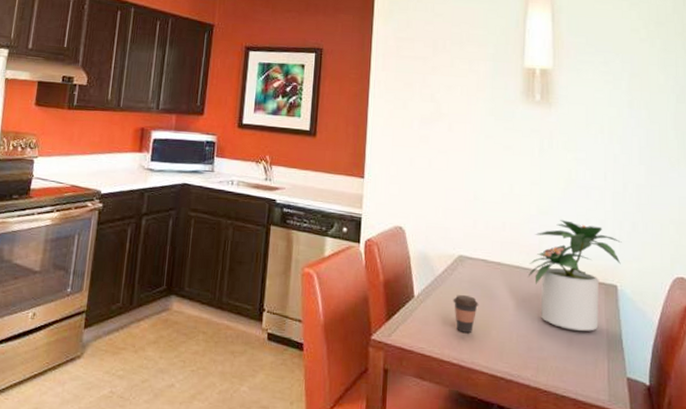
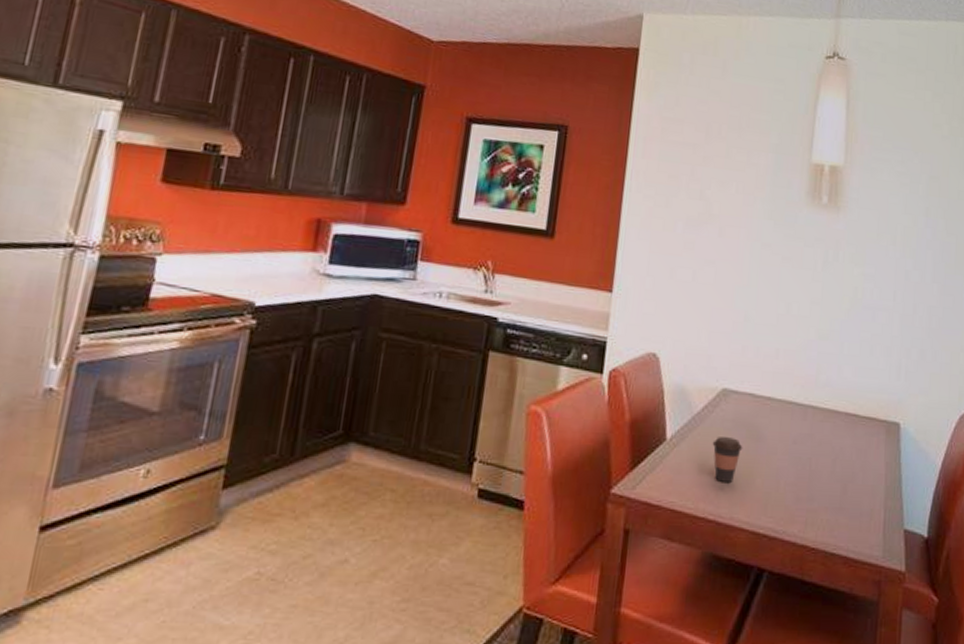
potted plant: present [527,220,622,332] -> none [801,346,908,478]

